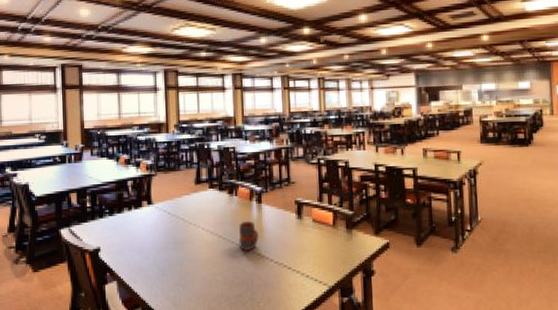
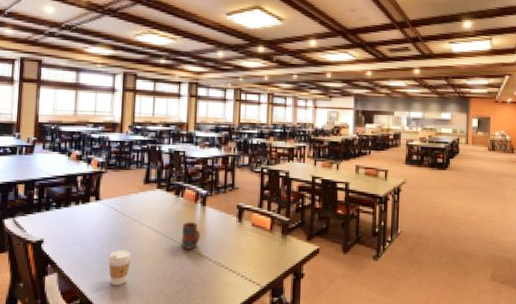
coffee cup: none [166,254,190,292] -> present [108,250,132,286]

